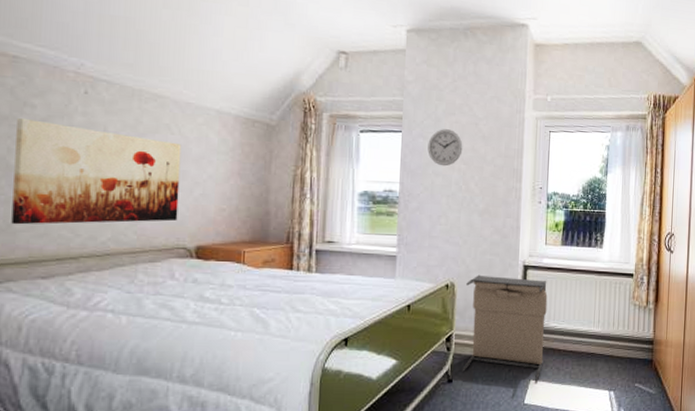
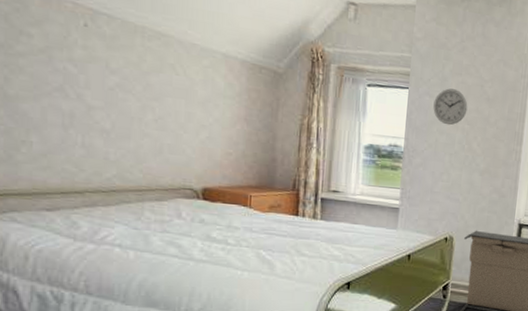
wall art: present [11,119,182,225] -> none [13,47,187,162]

